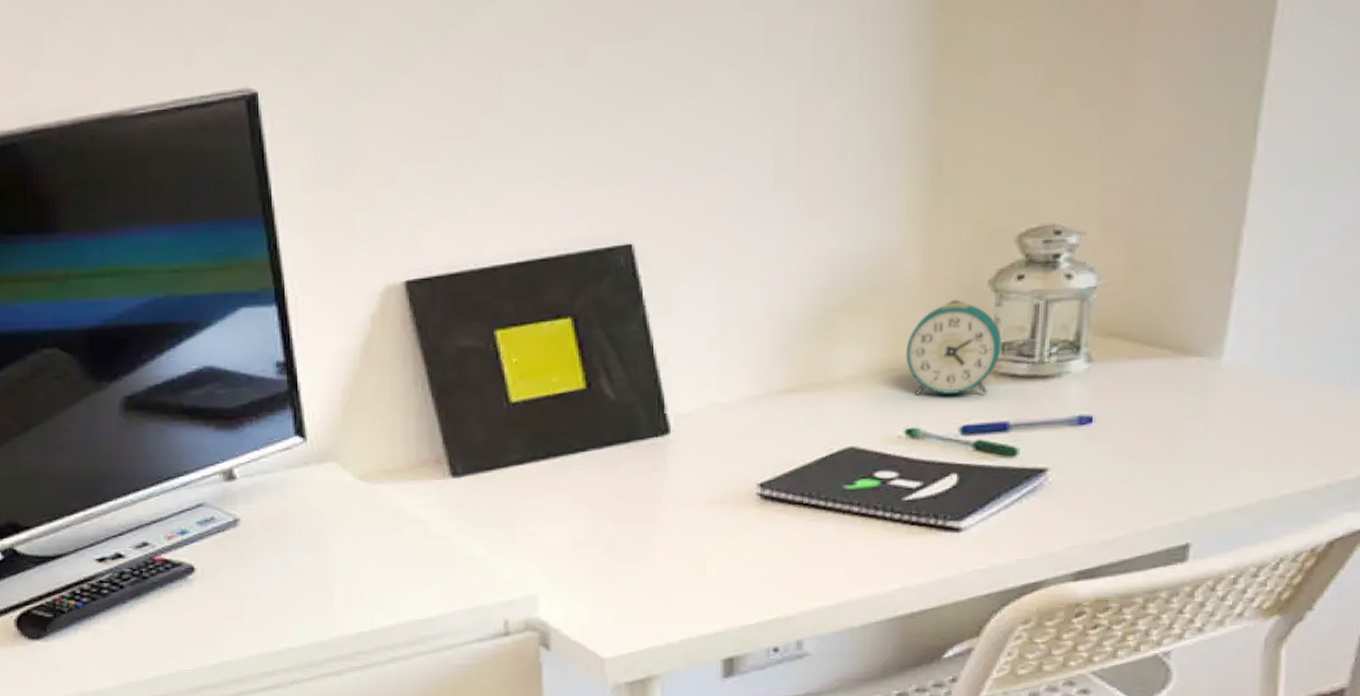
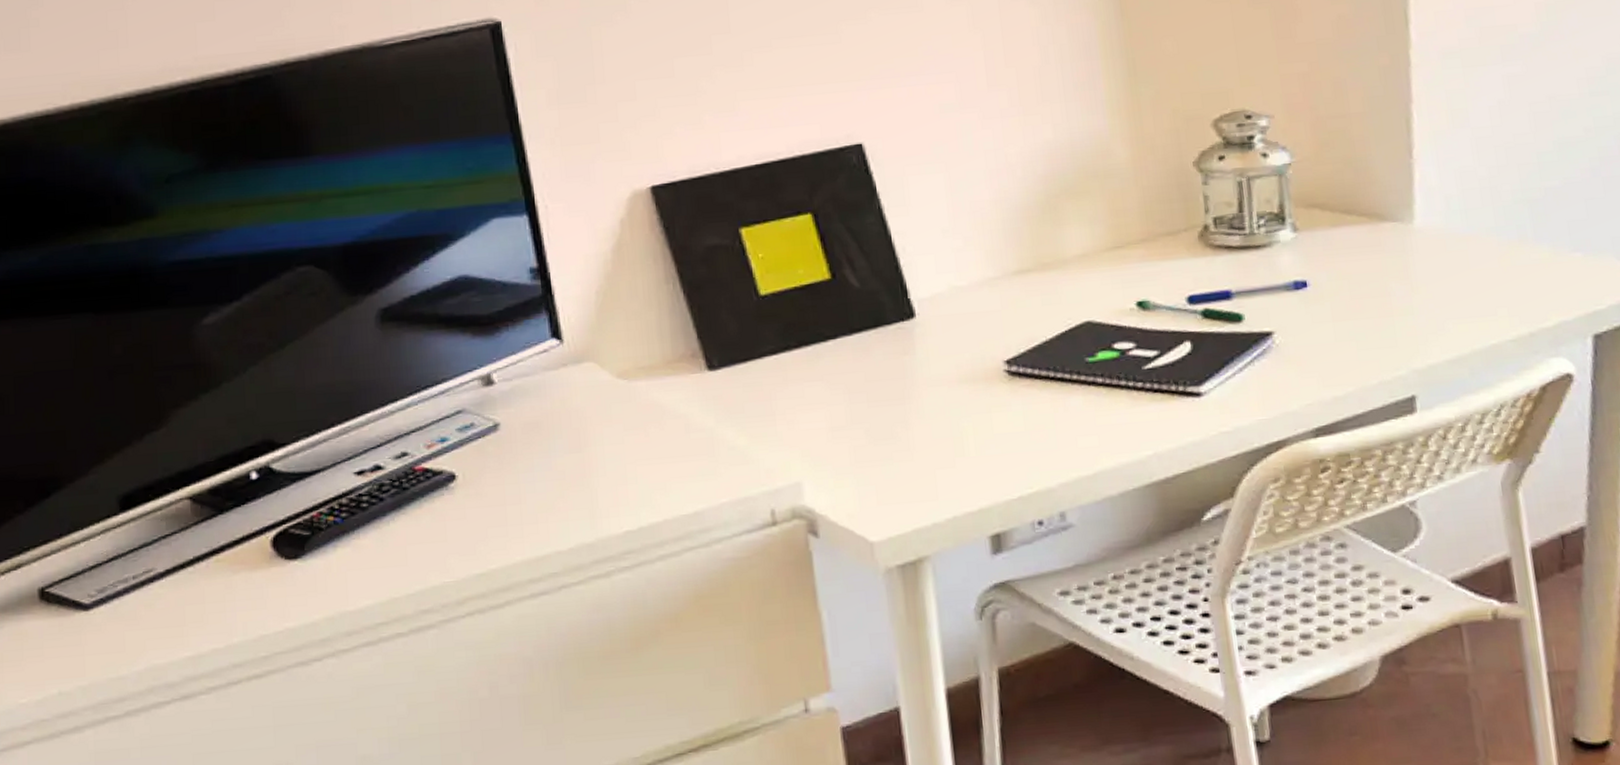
alarm clock: present [905,299,1002,395] -> none [1126,180,1214,270]

